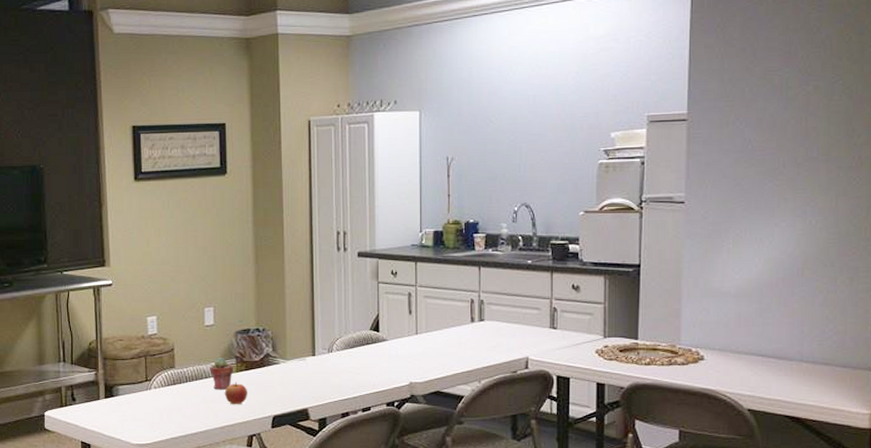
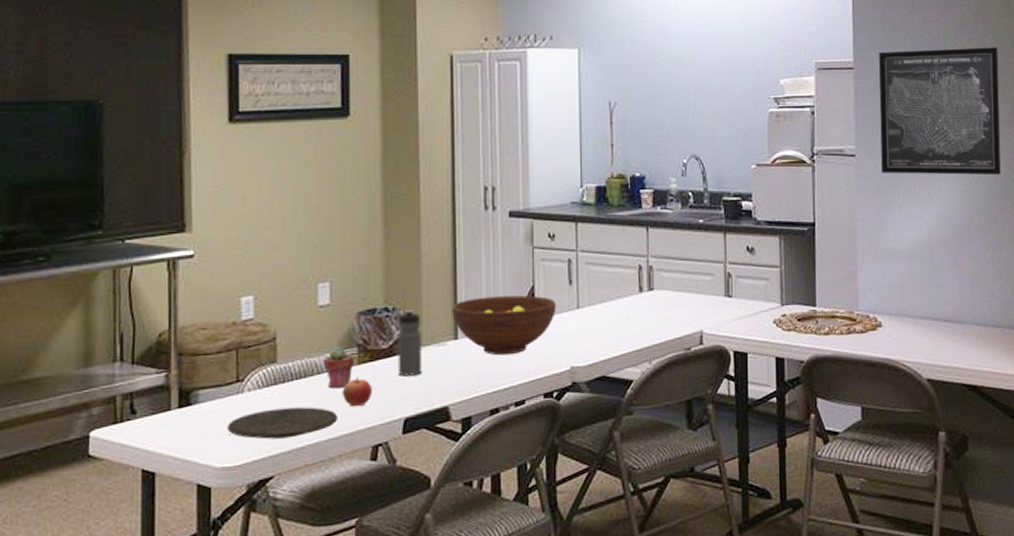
plate: none [139,403,222,425] -> present [226,407,338,439]
water bottle: none [267,331,287,383] -> present [397,310,423,376]
fruit bowl: none [310,322,398,370] -> present [452,295,557,356]
wall art: none [712,94,847,221] -> present [878,47,1002,175]

